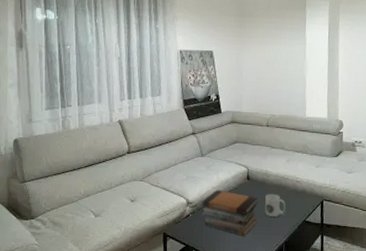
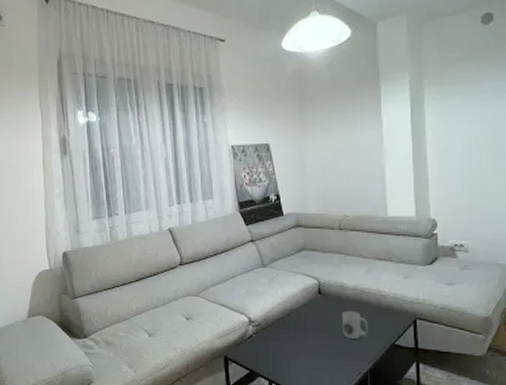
book stack: present [202,189,259,237] -> none [266,306,334,362]

